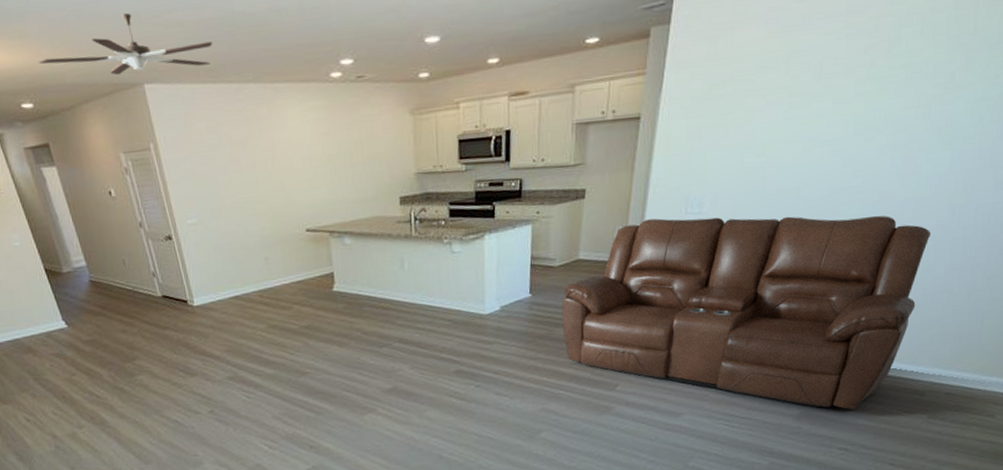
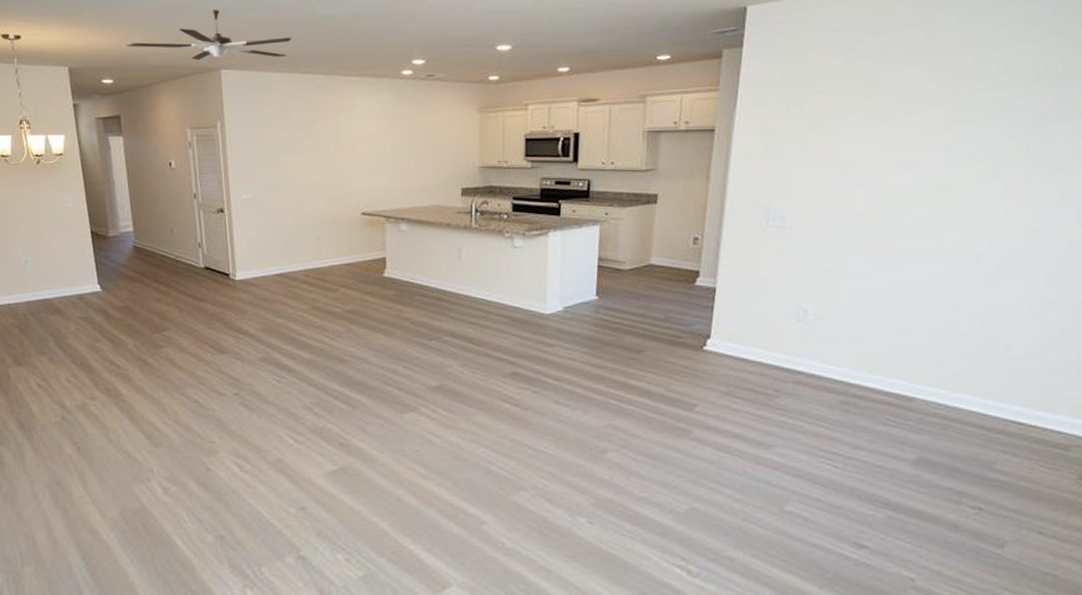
sofa: present [562,215,932,409] -> none [632,229,1049,459]

